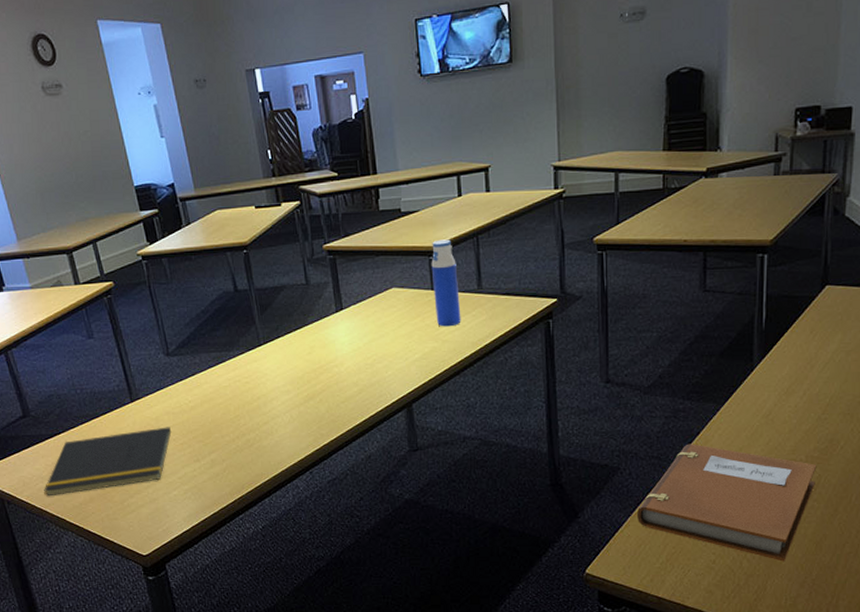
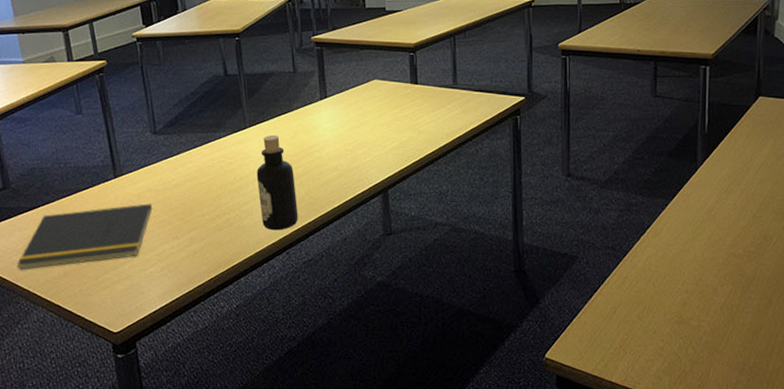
bottle: none [274,351,320,450] -> present [256,134,298,231]
water bottle: present [431,239,461,327] -> none [411,38,437,118]
notebook: present [637,443,817,562] -> none [594,236,753,349]

